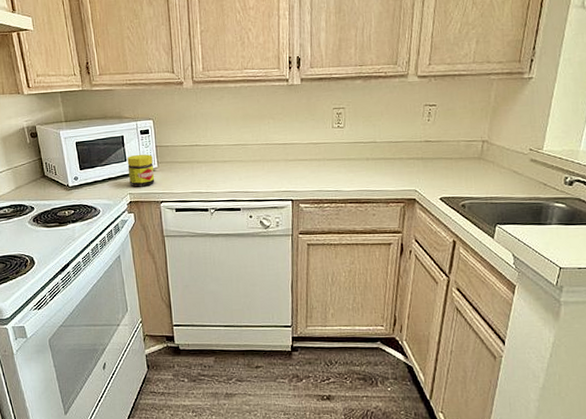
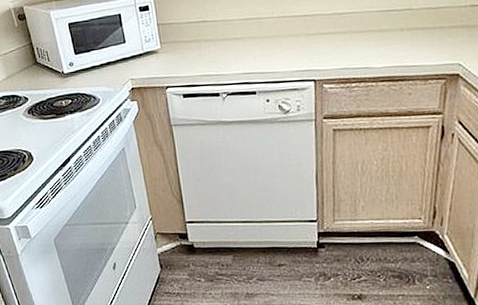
jar: present [127,154,155,187] -> none [126,34,159,71]

